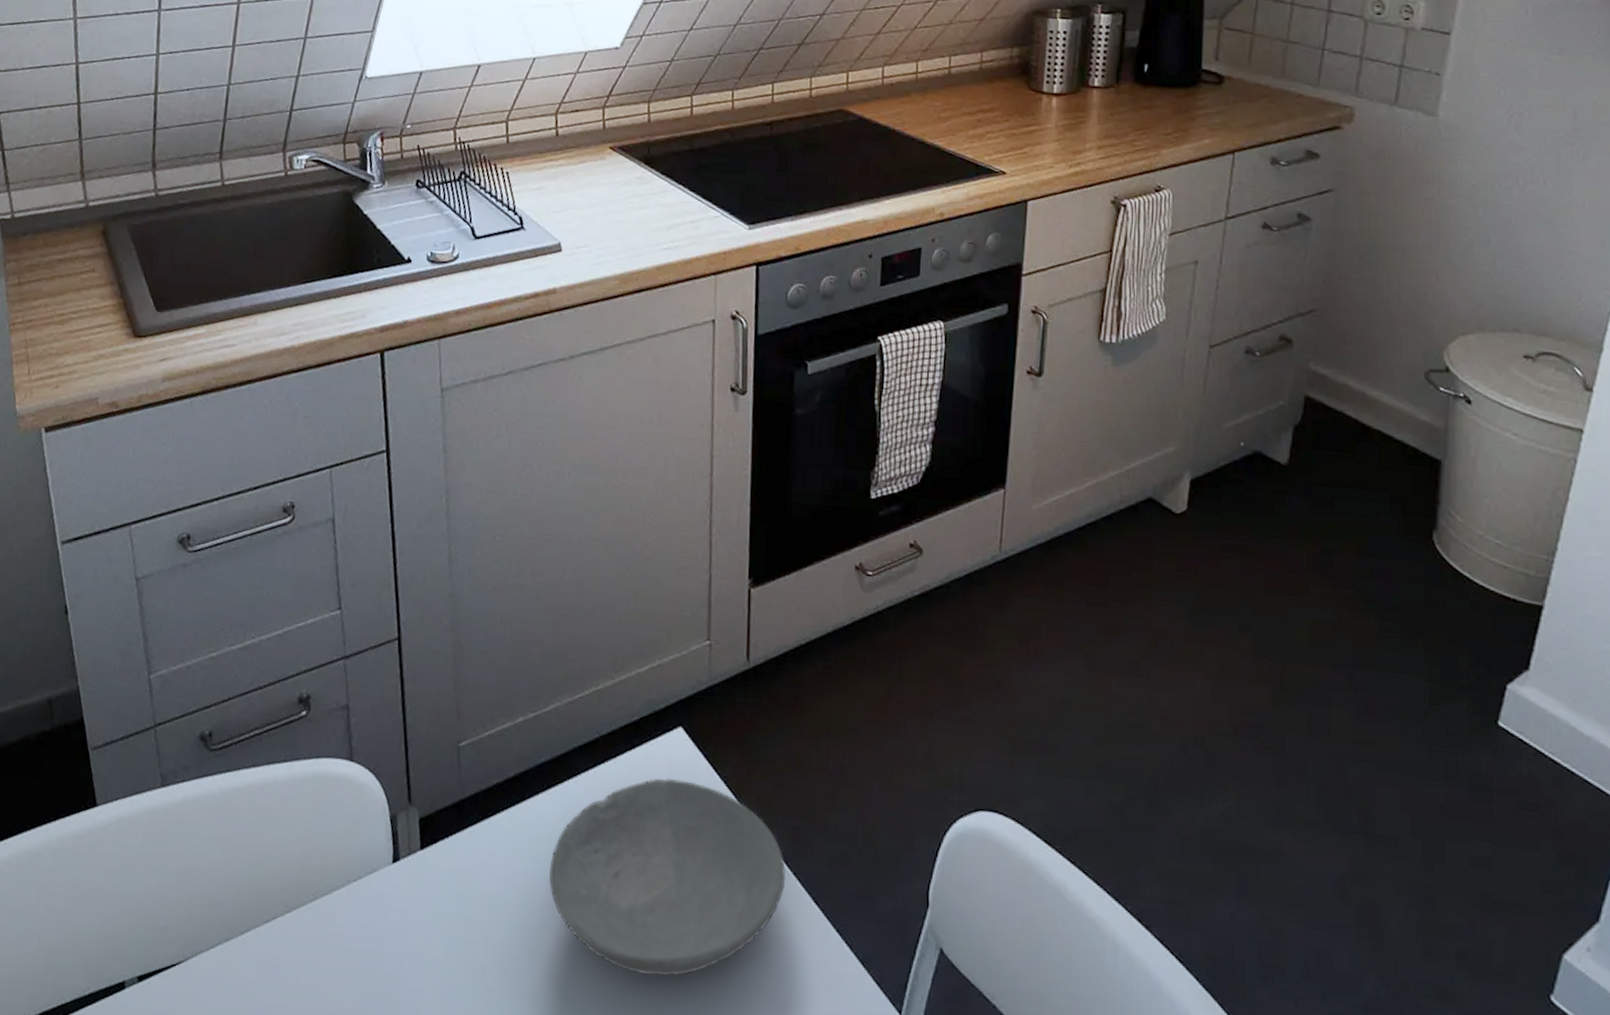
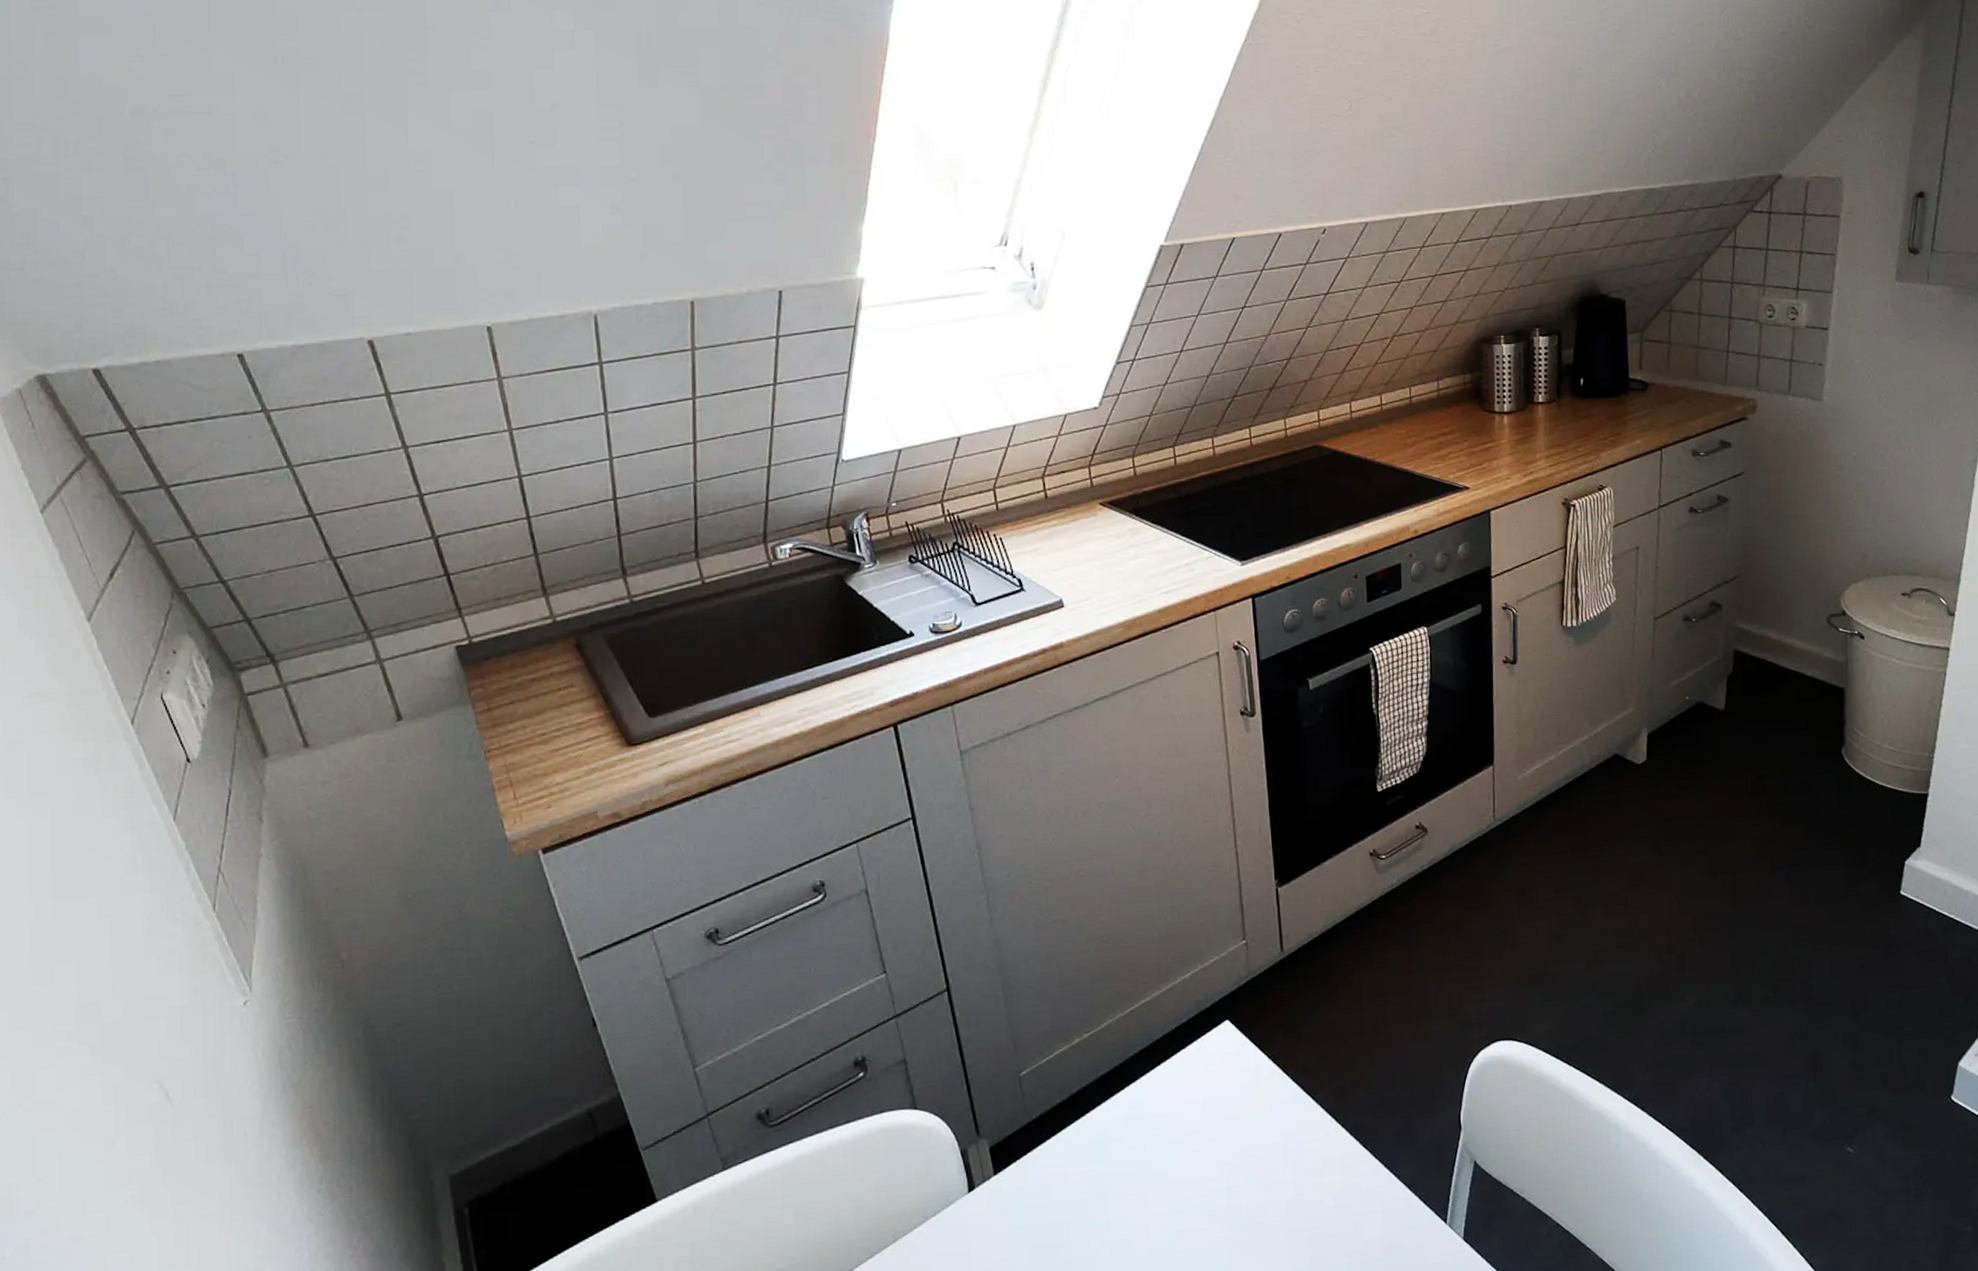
bowl: present [549,777,787,977] -> none [1120,1065,1336,1240]

